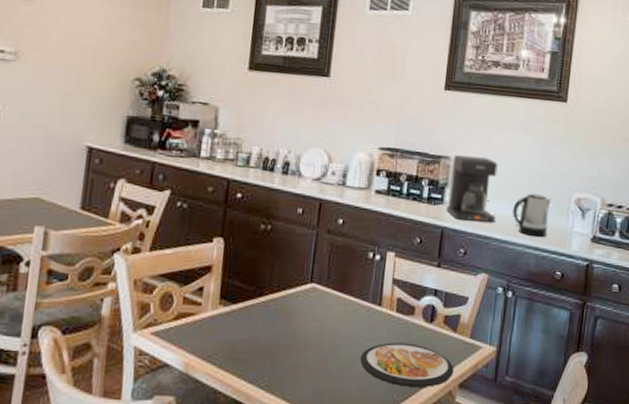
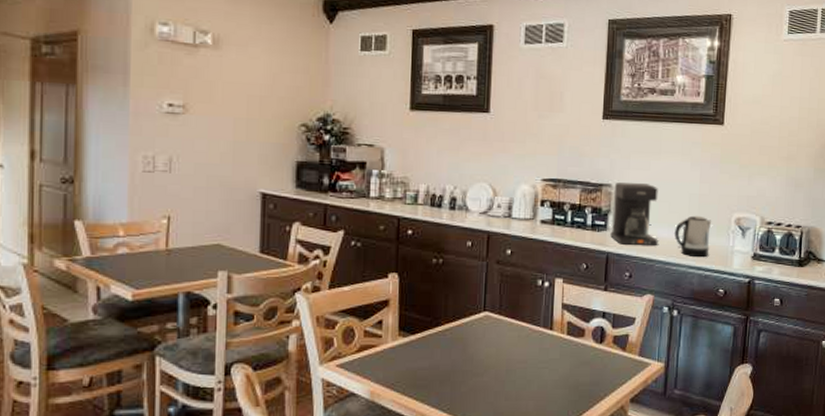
dish: present [361,342,454,387] -> none [536,363,625,404]

